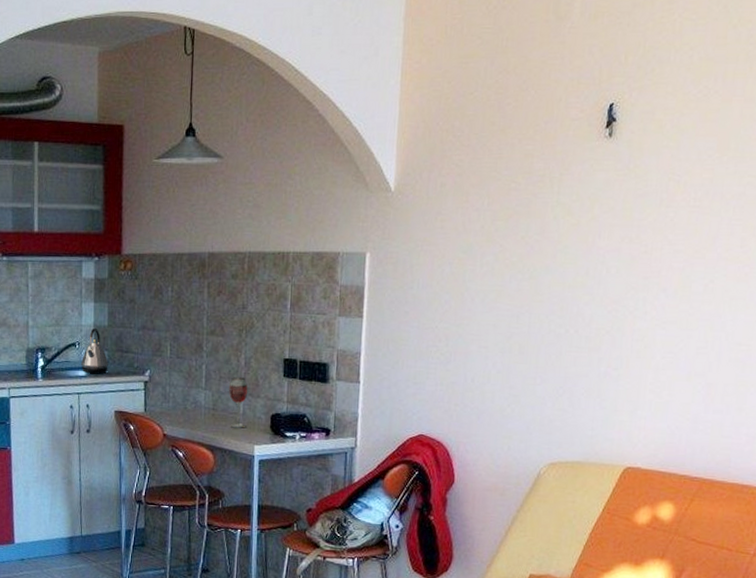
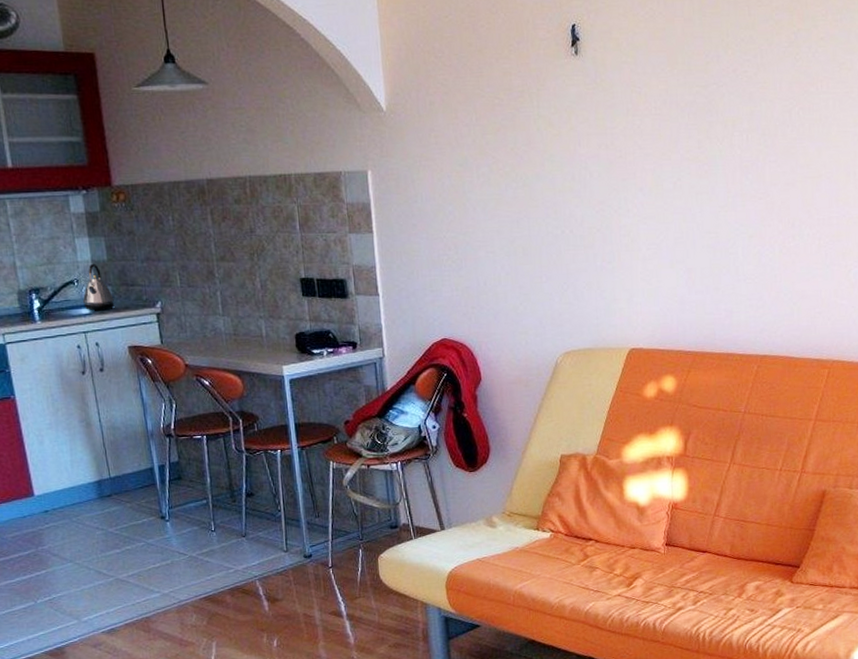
wineglass: present [228,377,248,428] -> none [247,300,272,351]

